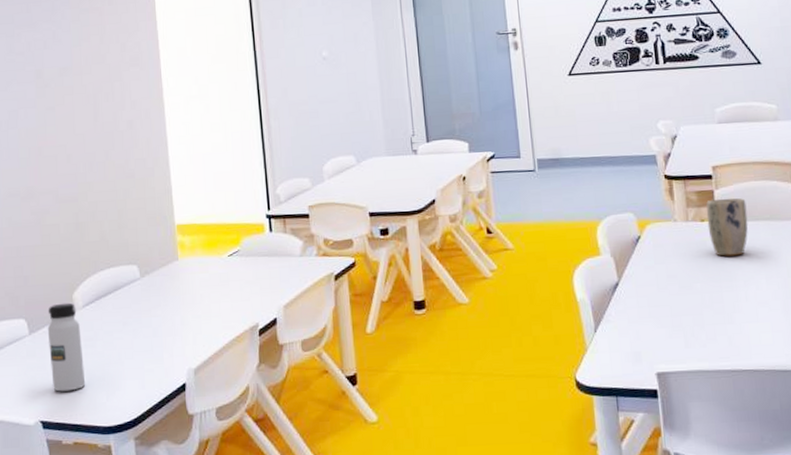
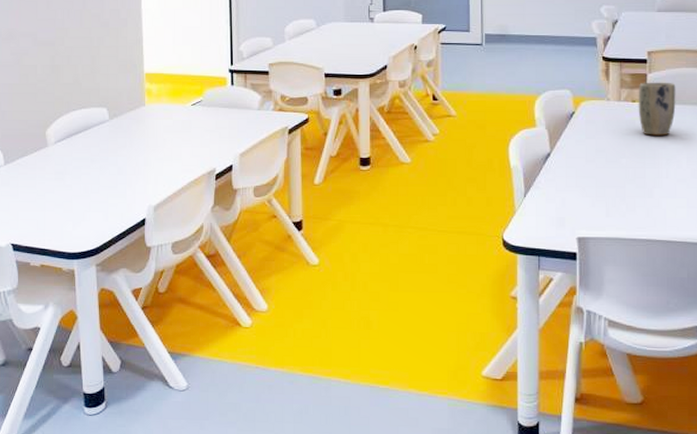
water bottle: present [47,302,86,392] -> none [21,138,54,219]

